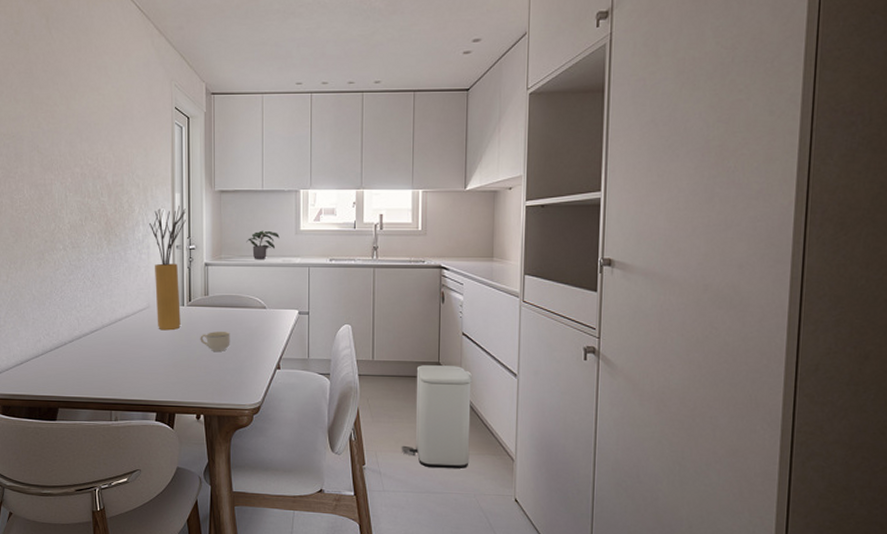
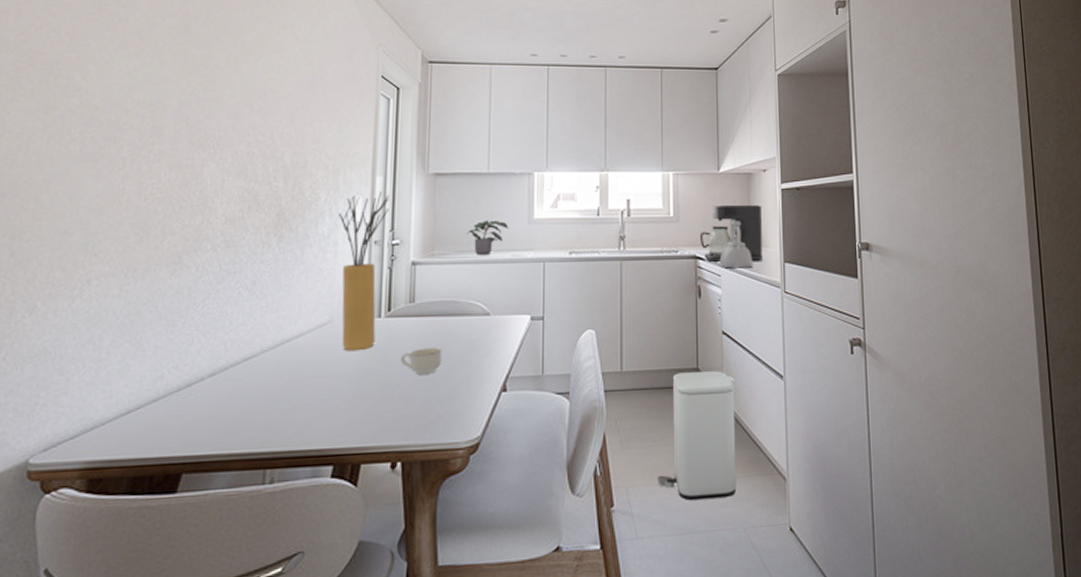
coffee maker: none [445,221,505,272] -> present [699,205,763,262]
kettle: none [462,234,494,279] -> present [719,220,753,269]

